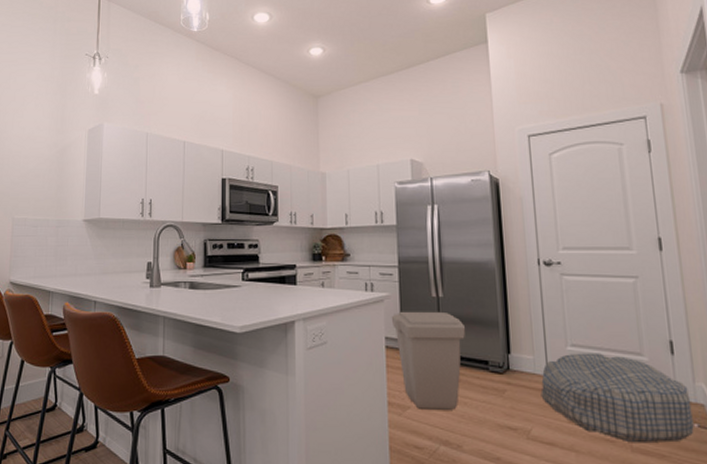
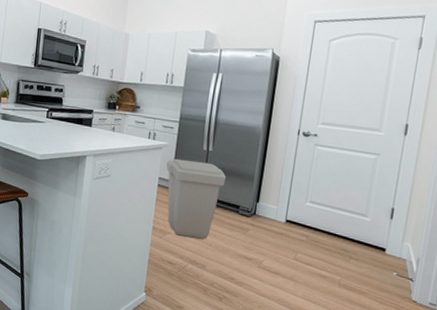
dog bed: present [540,353,694,444] -> none [276,208,397,284]

